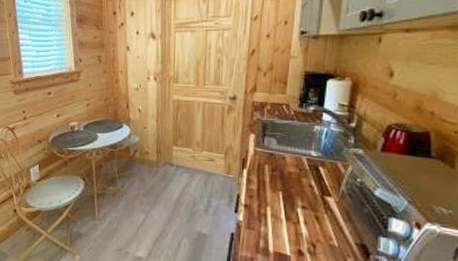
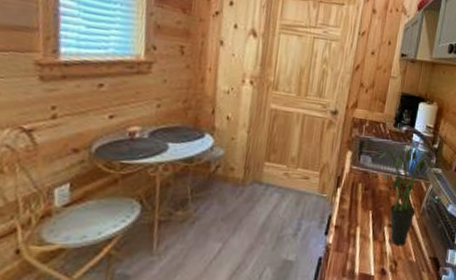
potted plant: none [283,125,343,229] -> present [378,145,427,246]

